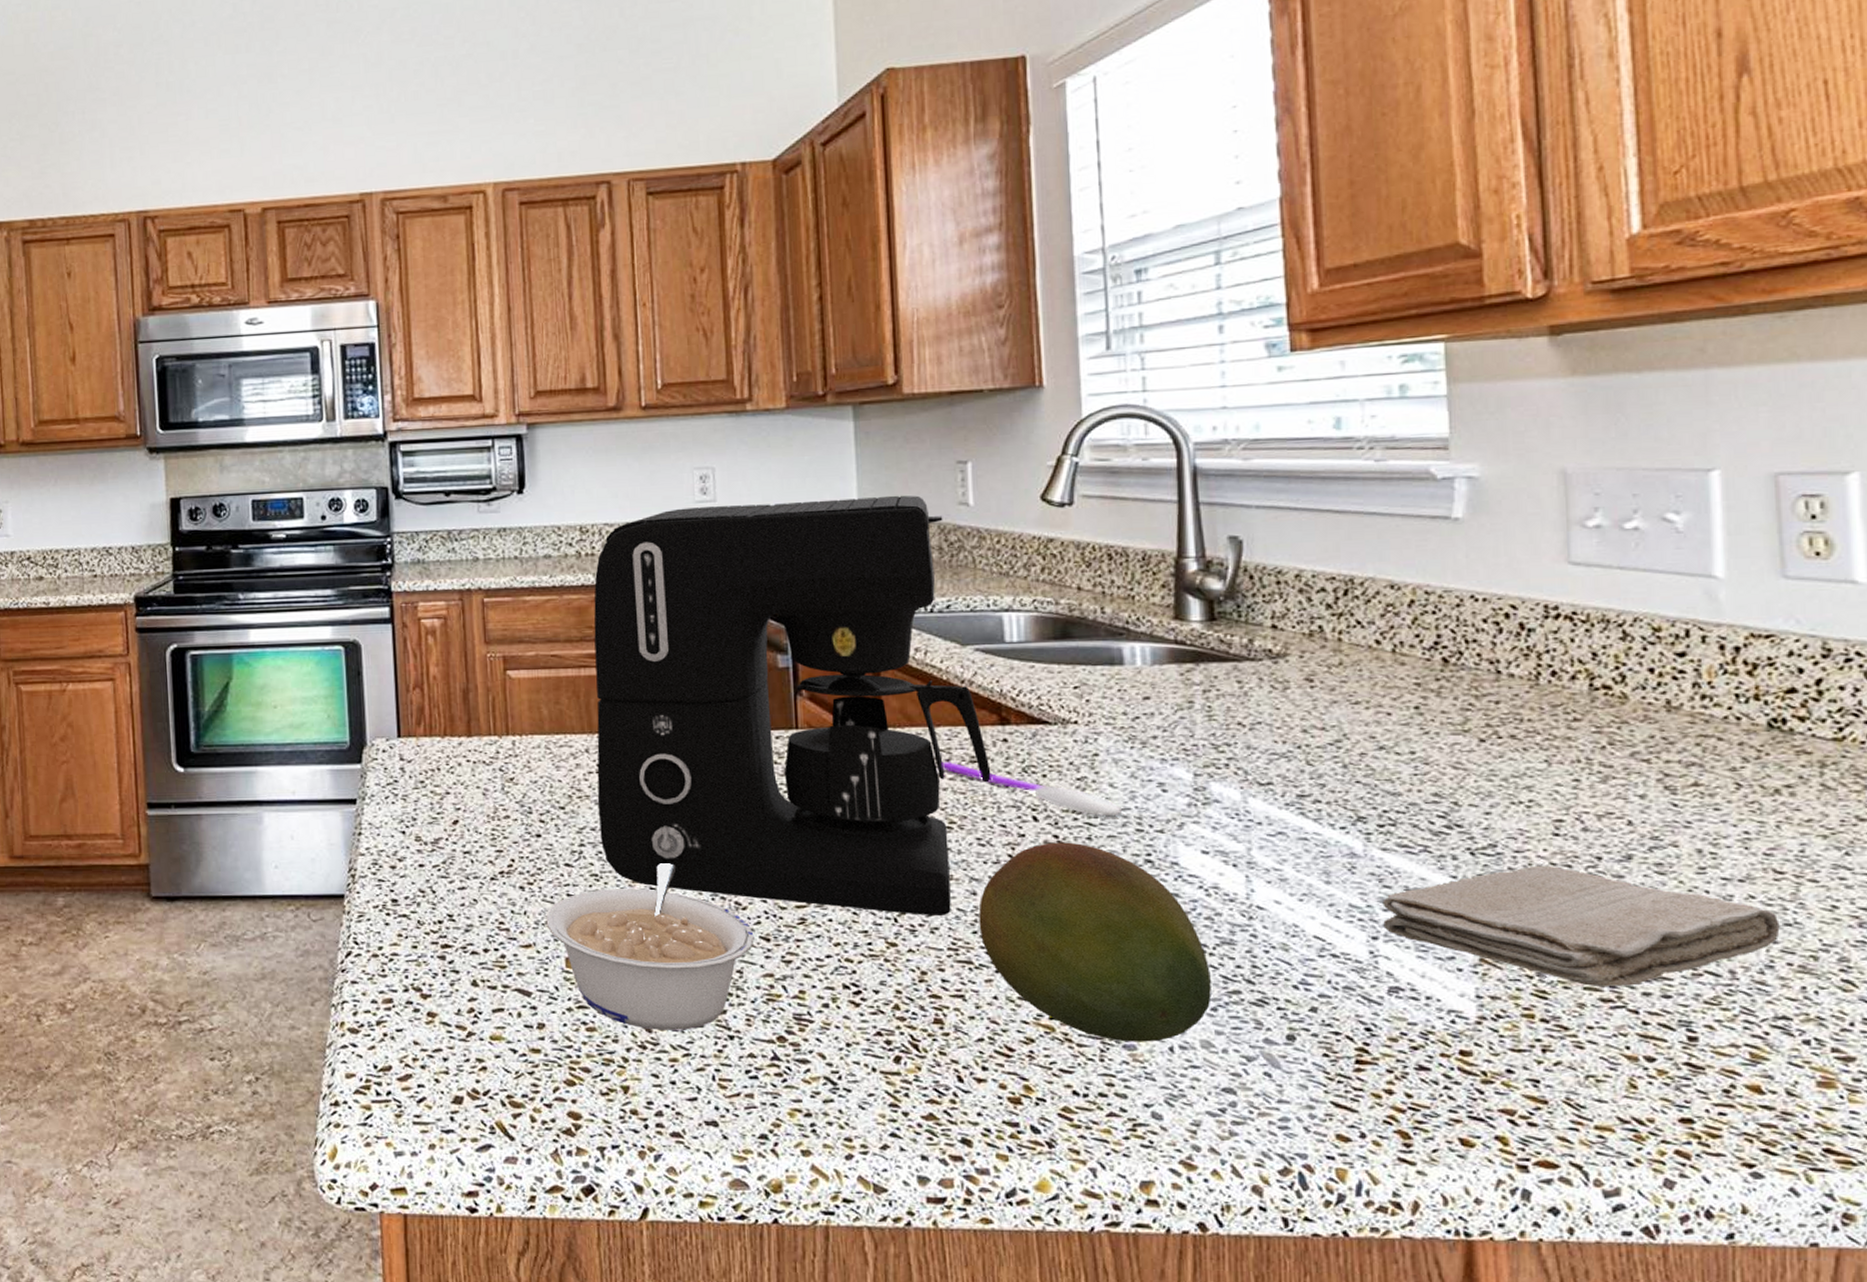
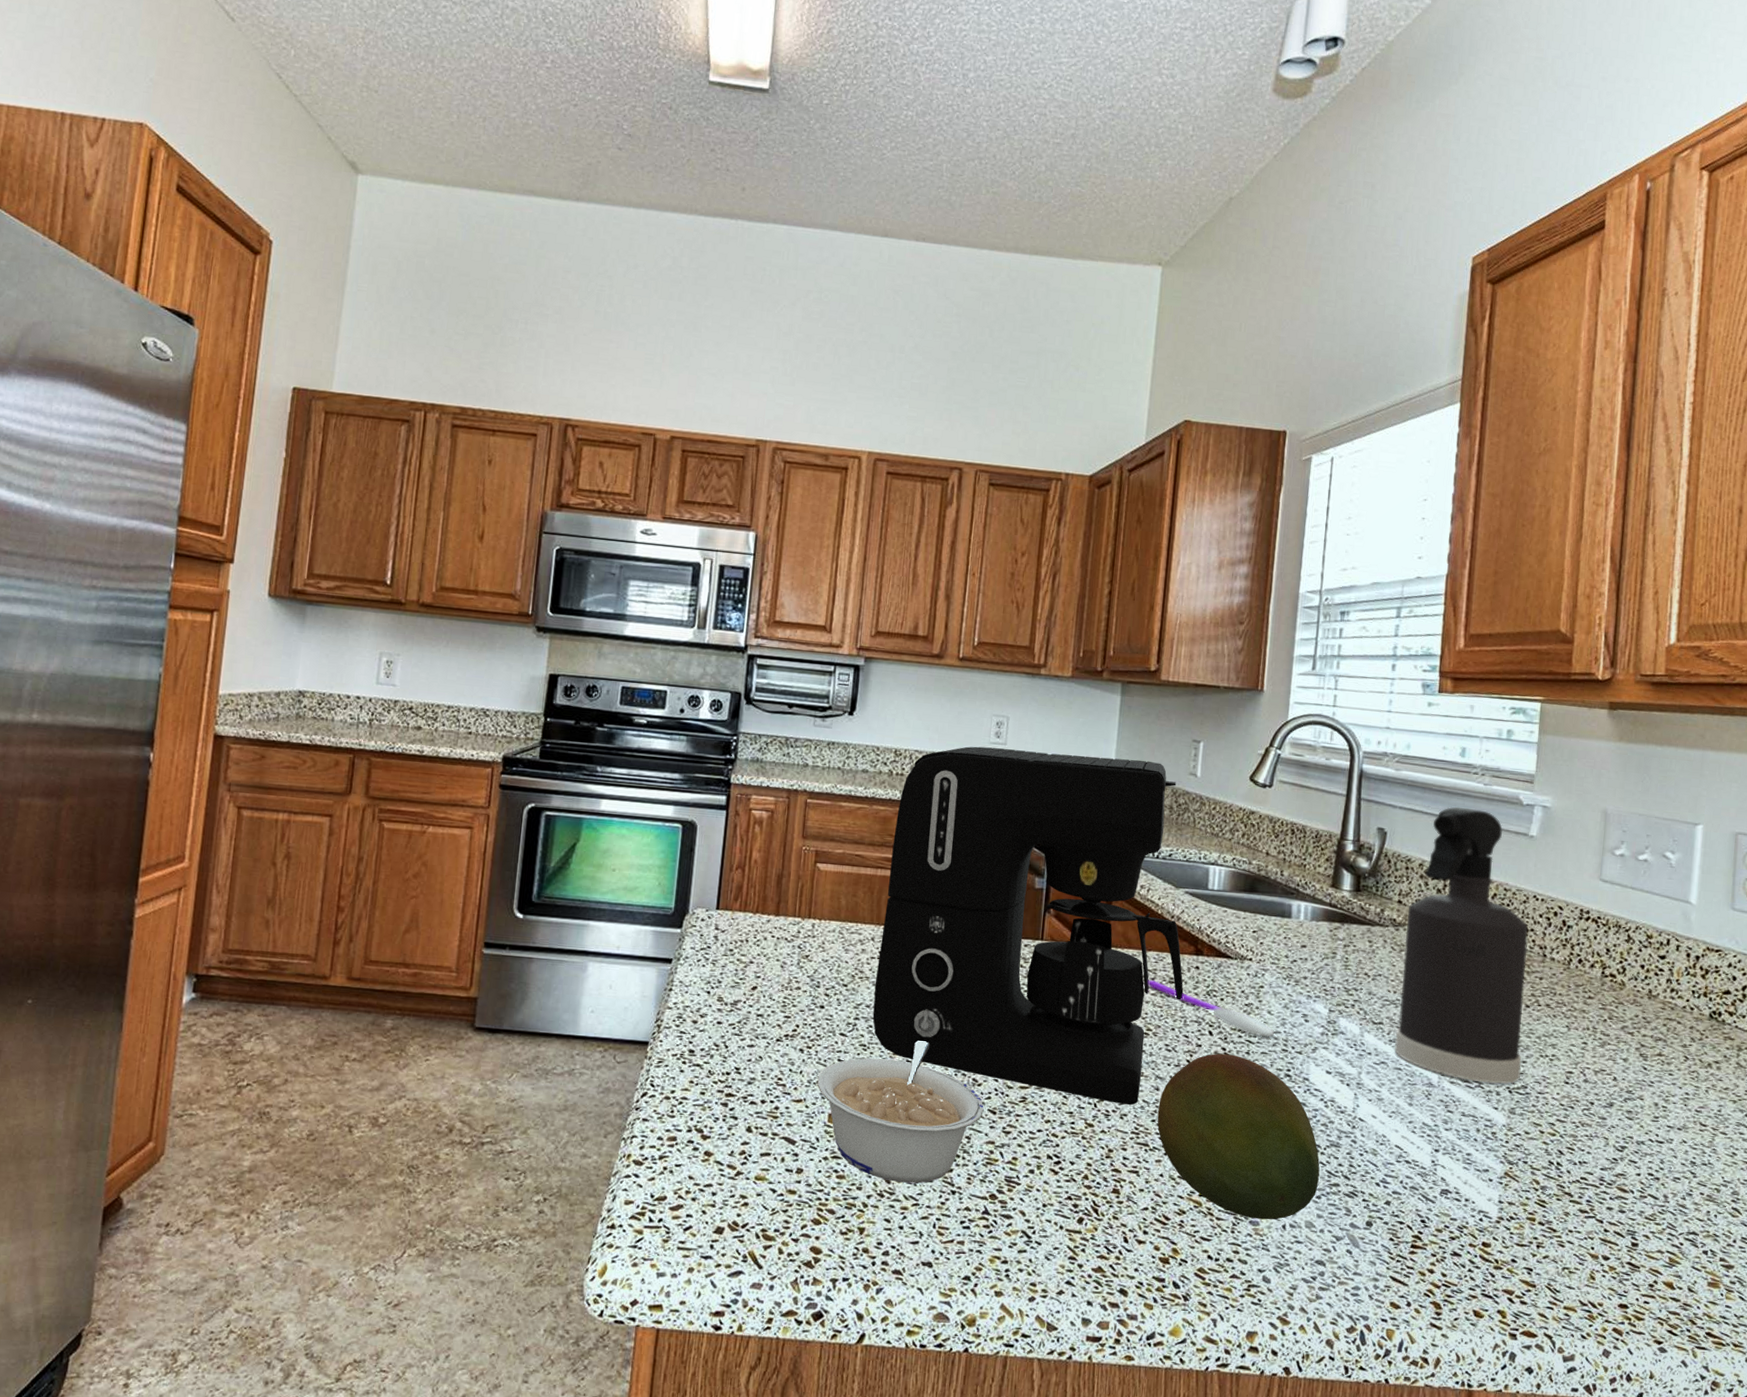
spray bottle: none [1287,493,1486,846] -> present [1394,807,1529,1085]
washcloth: present [1382,865,1780,987] -> none [1444,1105,1699,1202]

